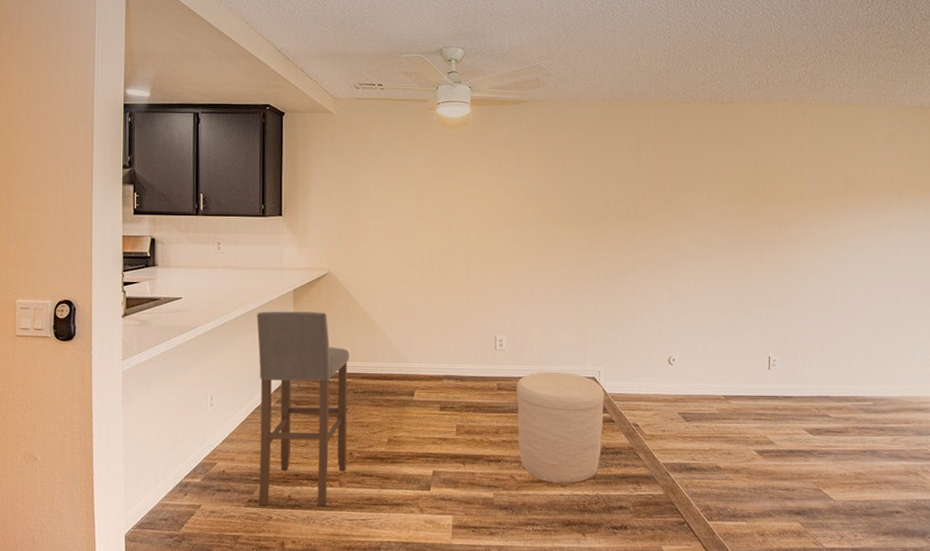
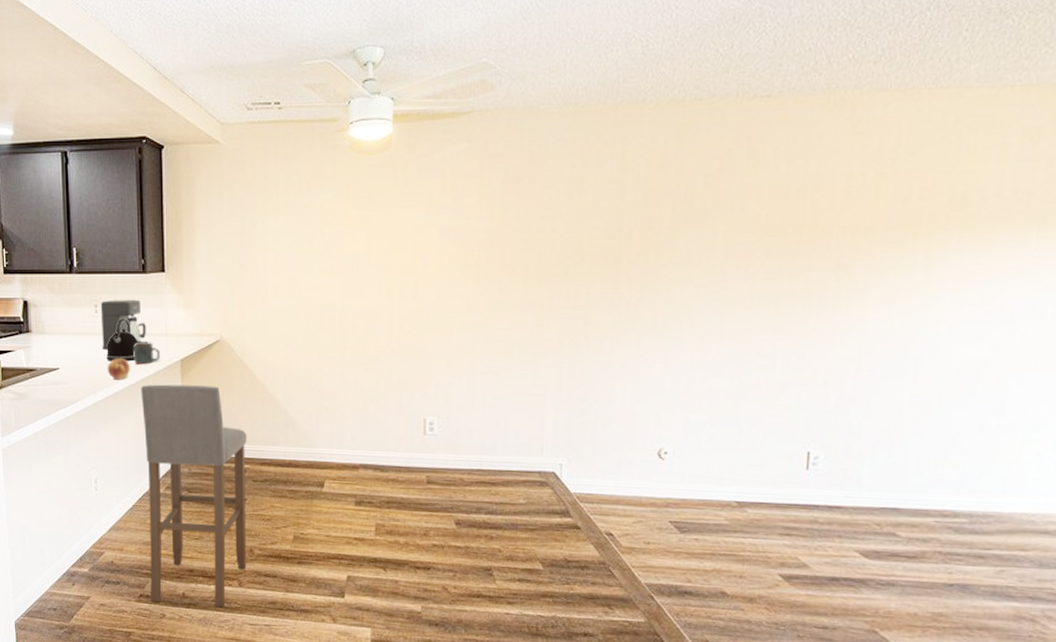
coffee maker: none [223,238,265,282] -> present [100,299,148,350]
fruit: none [226,288,248,308] -> present [107,357,130,380]
kettle: none [227,254,256,292] -> present [106,318,139,362]
mug: none [251,275,276,294] -> present [133,342,161,365]
basket: present [516,372,604,484] -> none [451,463,567,602]

